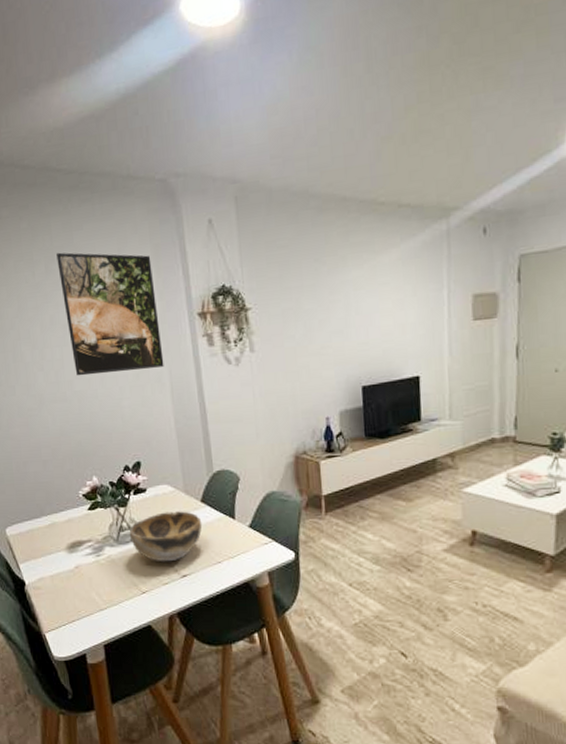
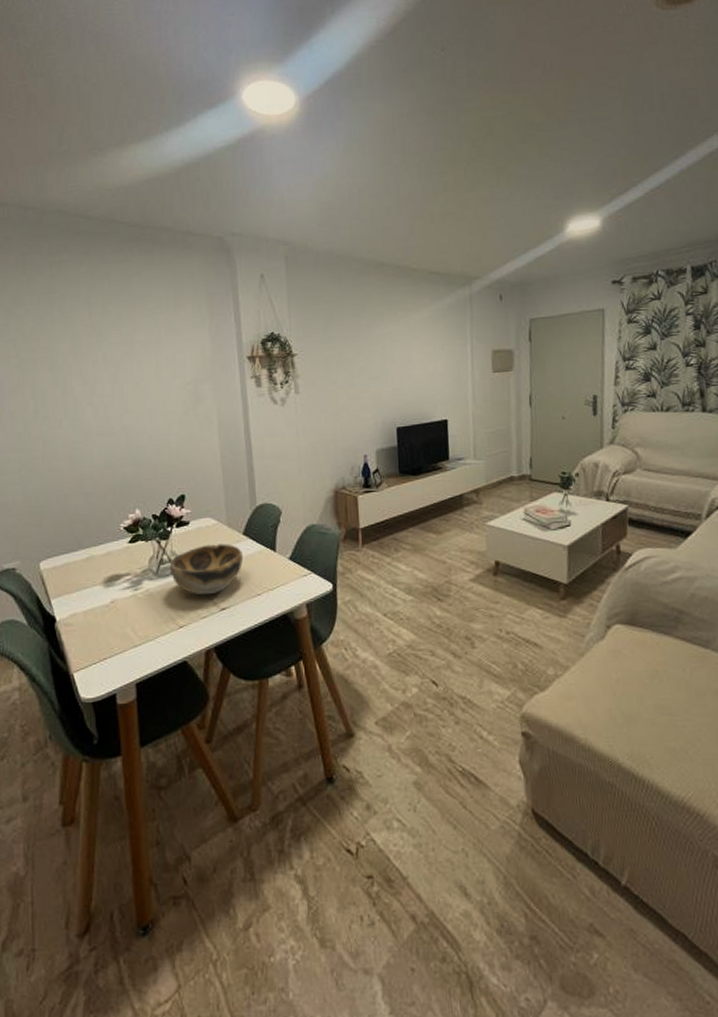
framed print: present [56,252,164,376] -> none [114,296,213,411]

